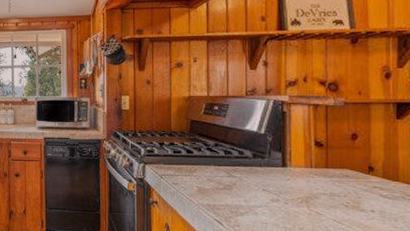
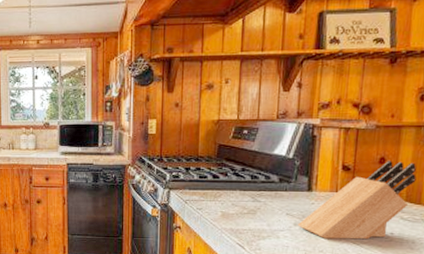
knife block: none [275,137,391,217] -> present [297,161,417,240]

